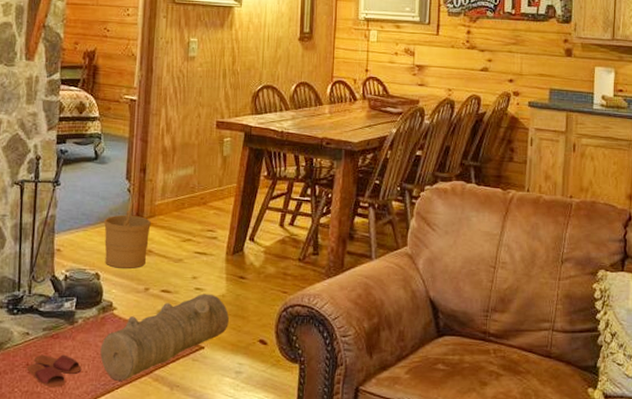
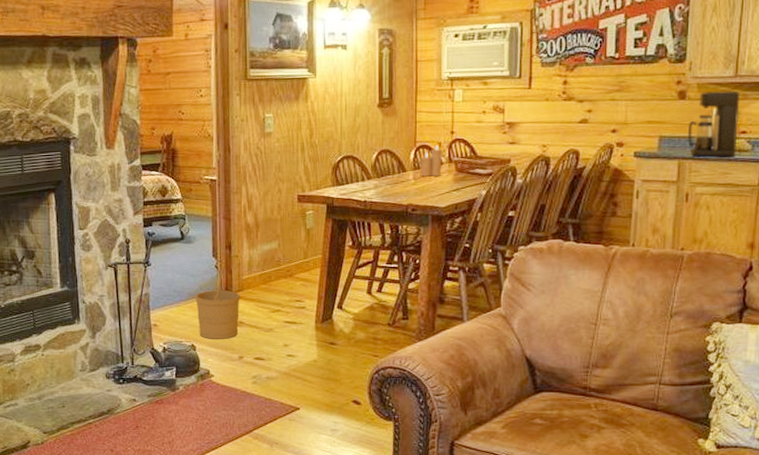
slippers: present [27,354,82,388] -> none [137,417,187,446]
decorative log: present [100,294,229,381] -> none [202,360,322,439]
candle: none [335,82,357,112] -> present [420,146,442,177]
coffee maker: none [574,51,617,113] -> present [688,90,741,157]

